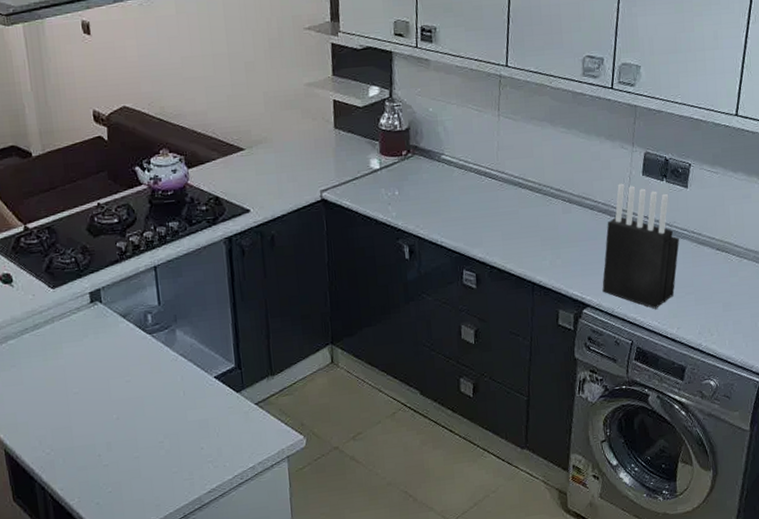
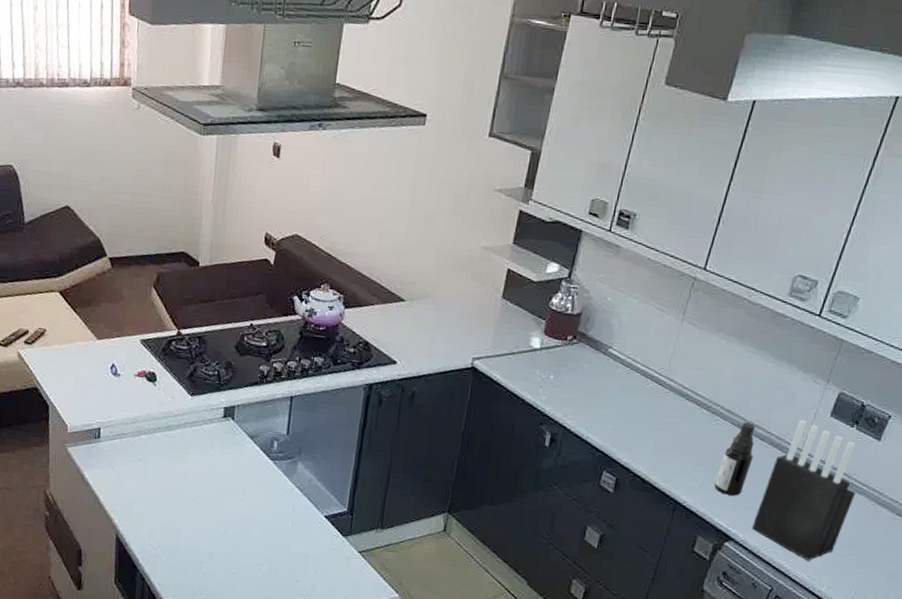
spray bottle: none [561,196,589,267] -> present [714,422,756,496]

